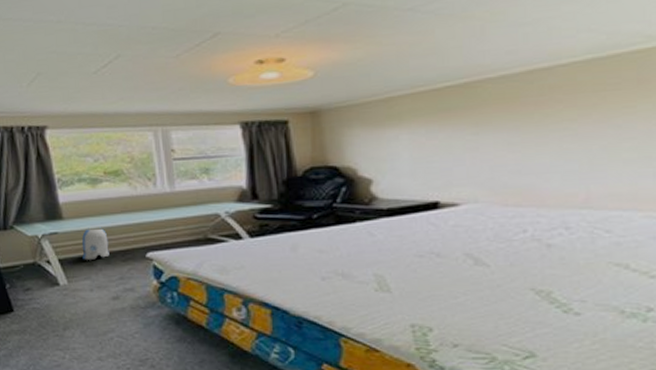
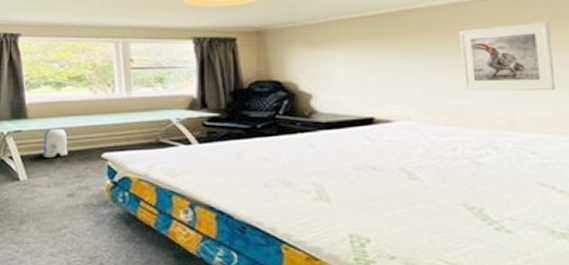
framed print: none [534,86,637,168] -> present [458,21,556,91]

